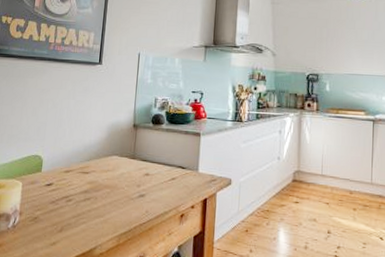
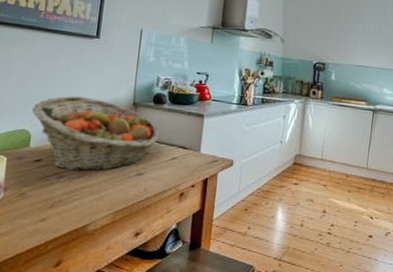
fruit basket: none [43,121,159,195] -> present [31,96,160,172]

